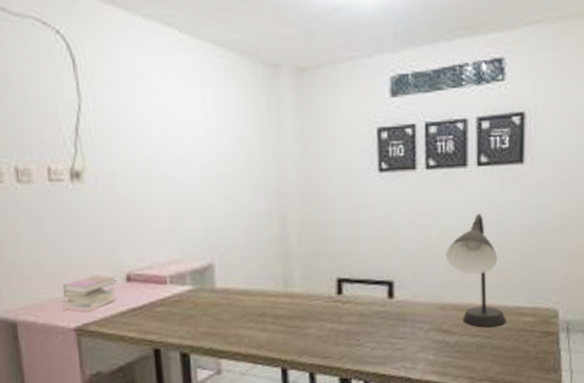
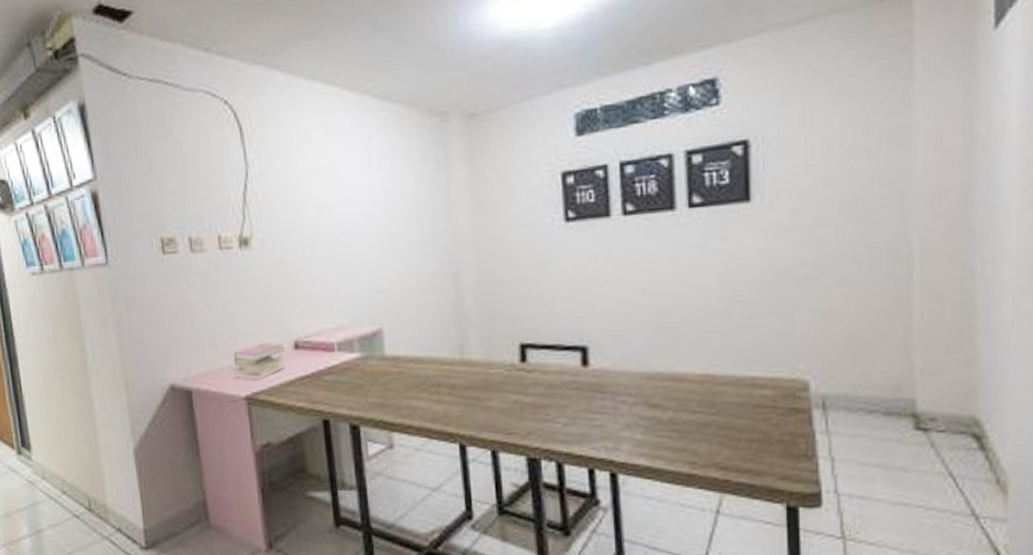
desk lamp: present [446,214,506,327] -> none [652,265,736,402]

